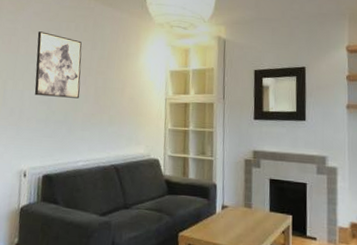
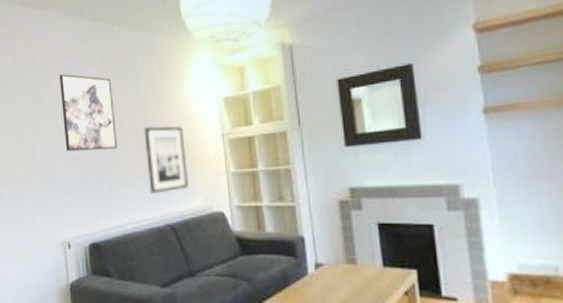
wall art: none [101,84,136,140] -> present [144,126,189,194]

